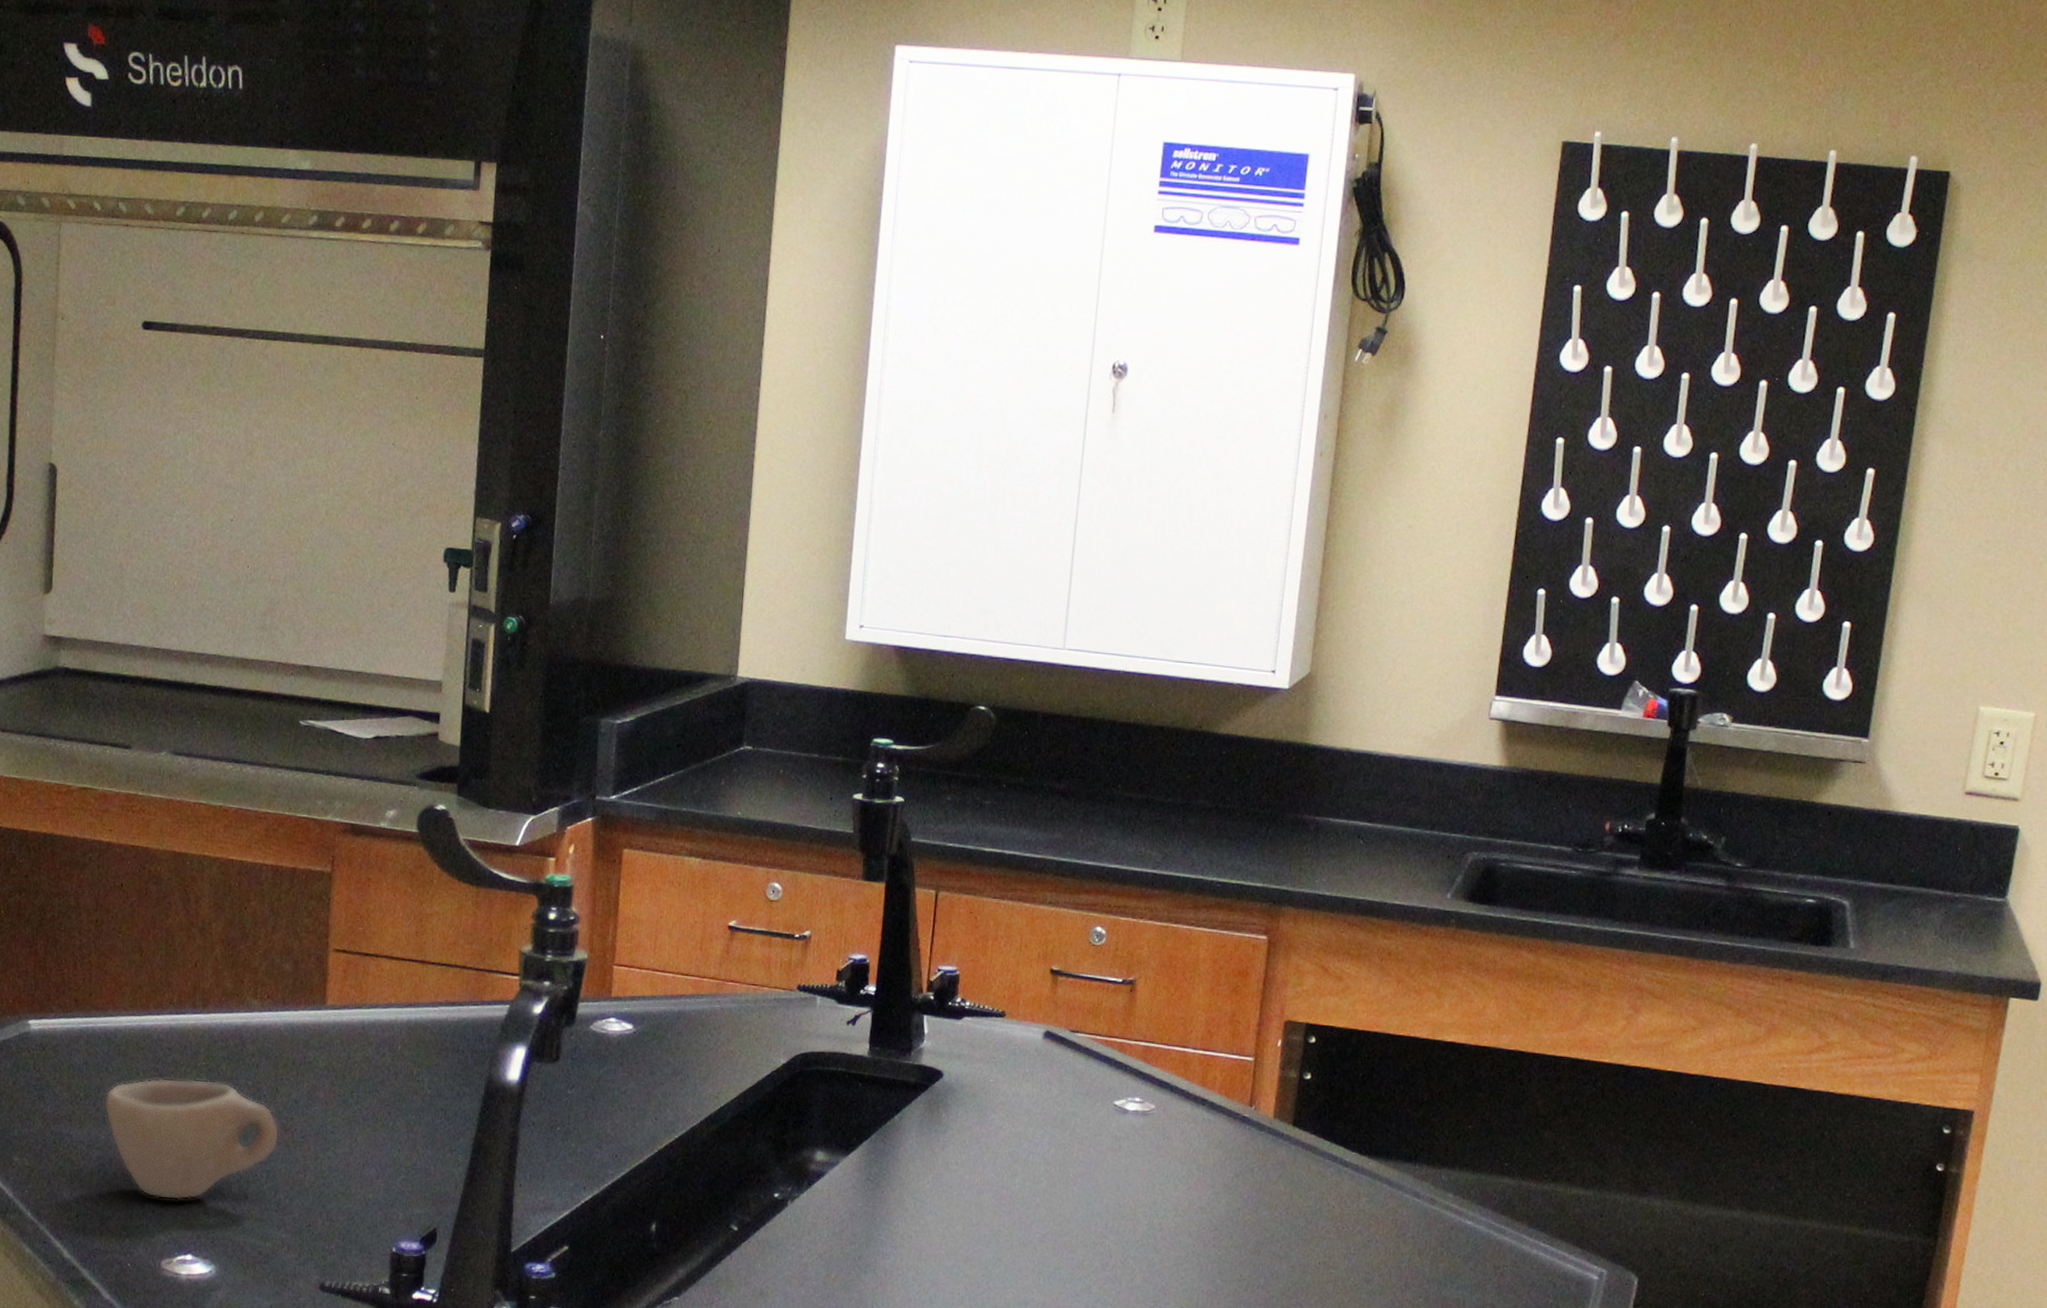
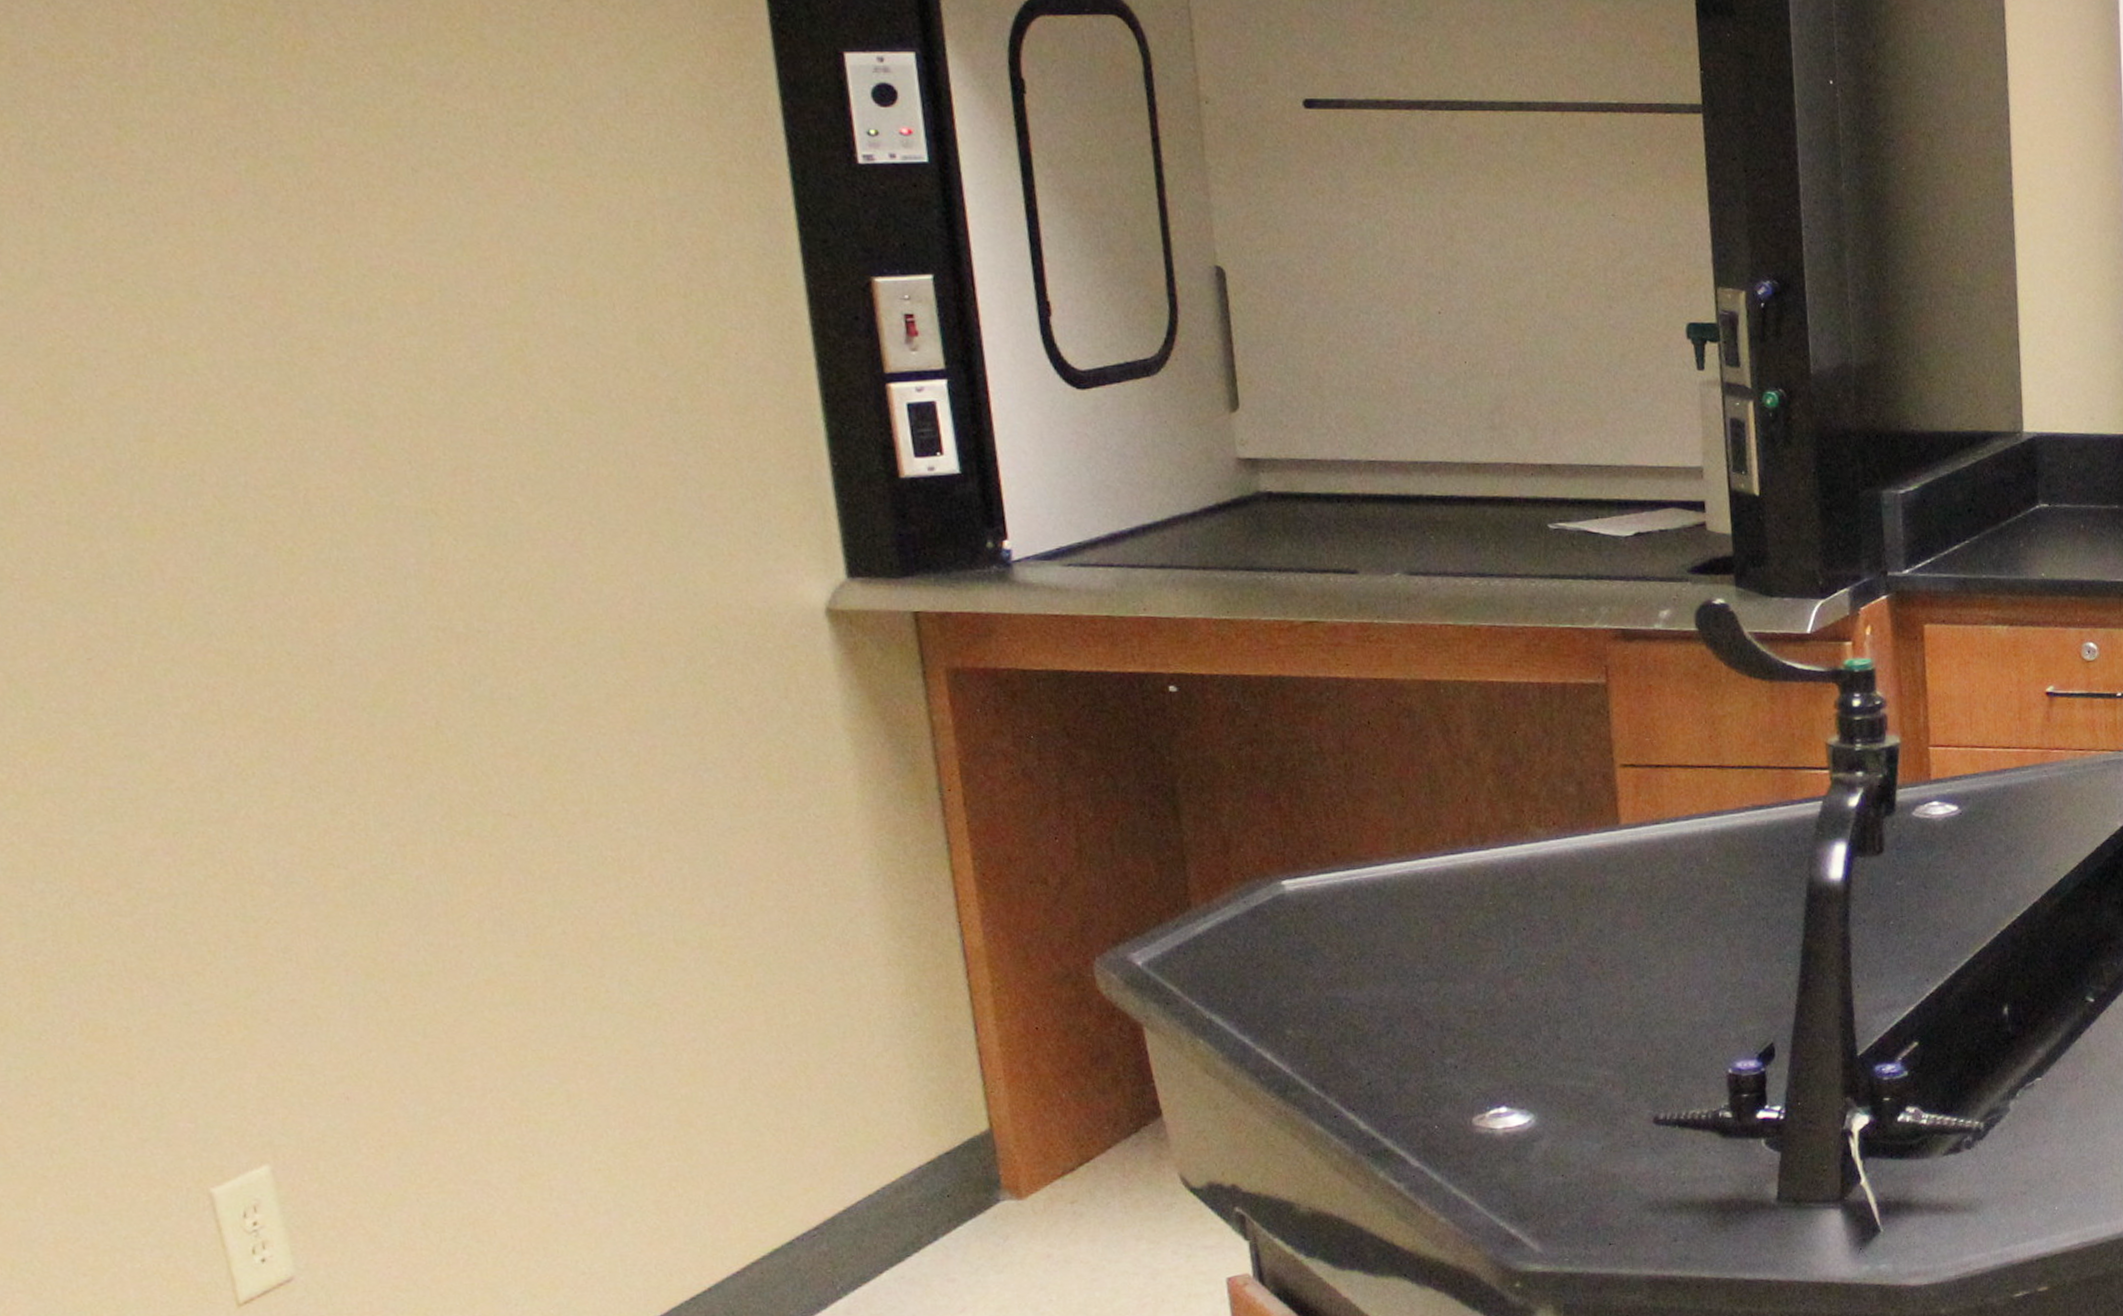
cup: present [103,1078,280,1201] -> none [1382,920,1587,1053]

